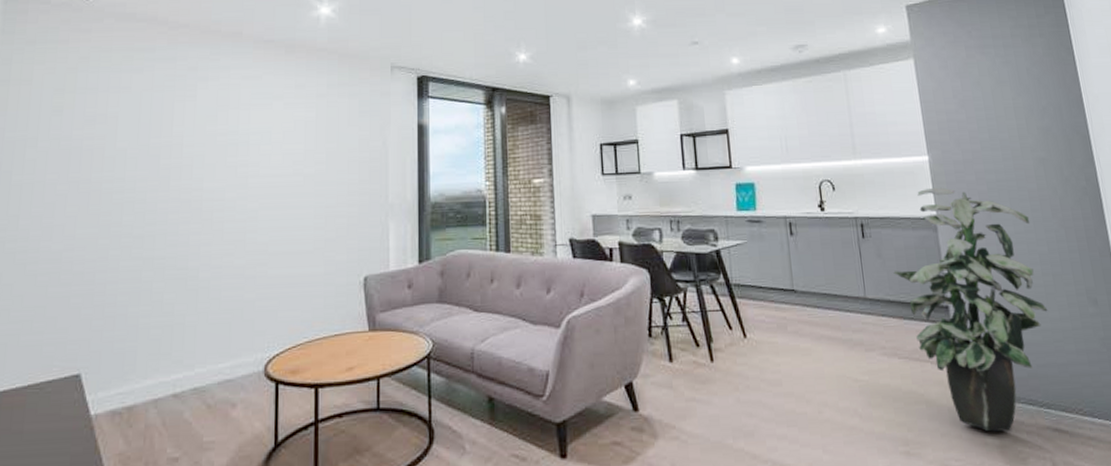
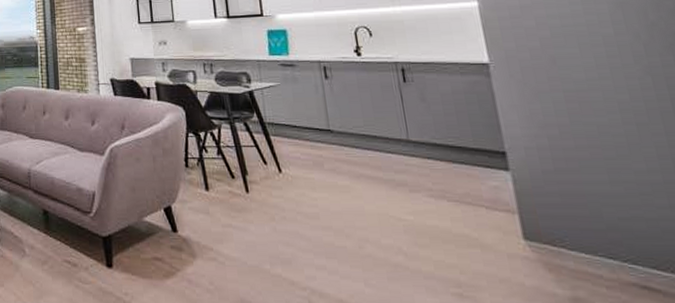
indoor plant: present [893,187,1048,432] -> none [439,32,631,285]

